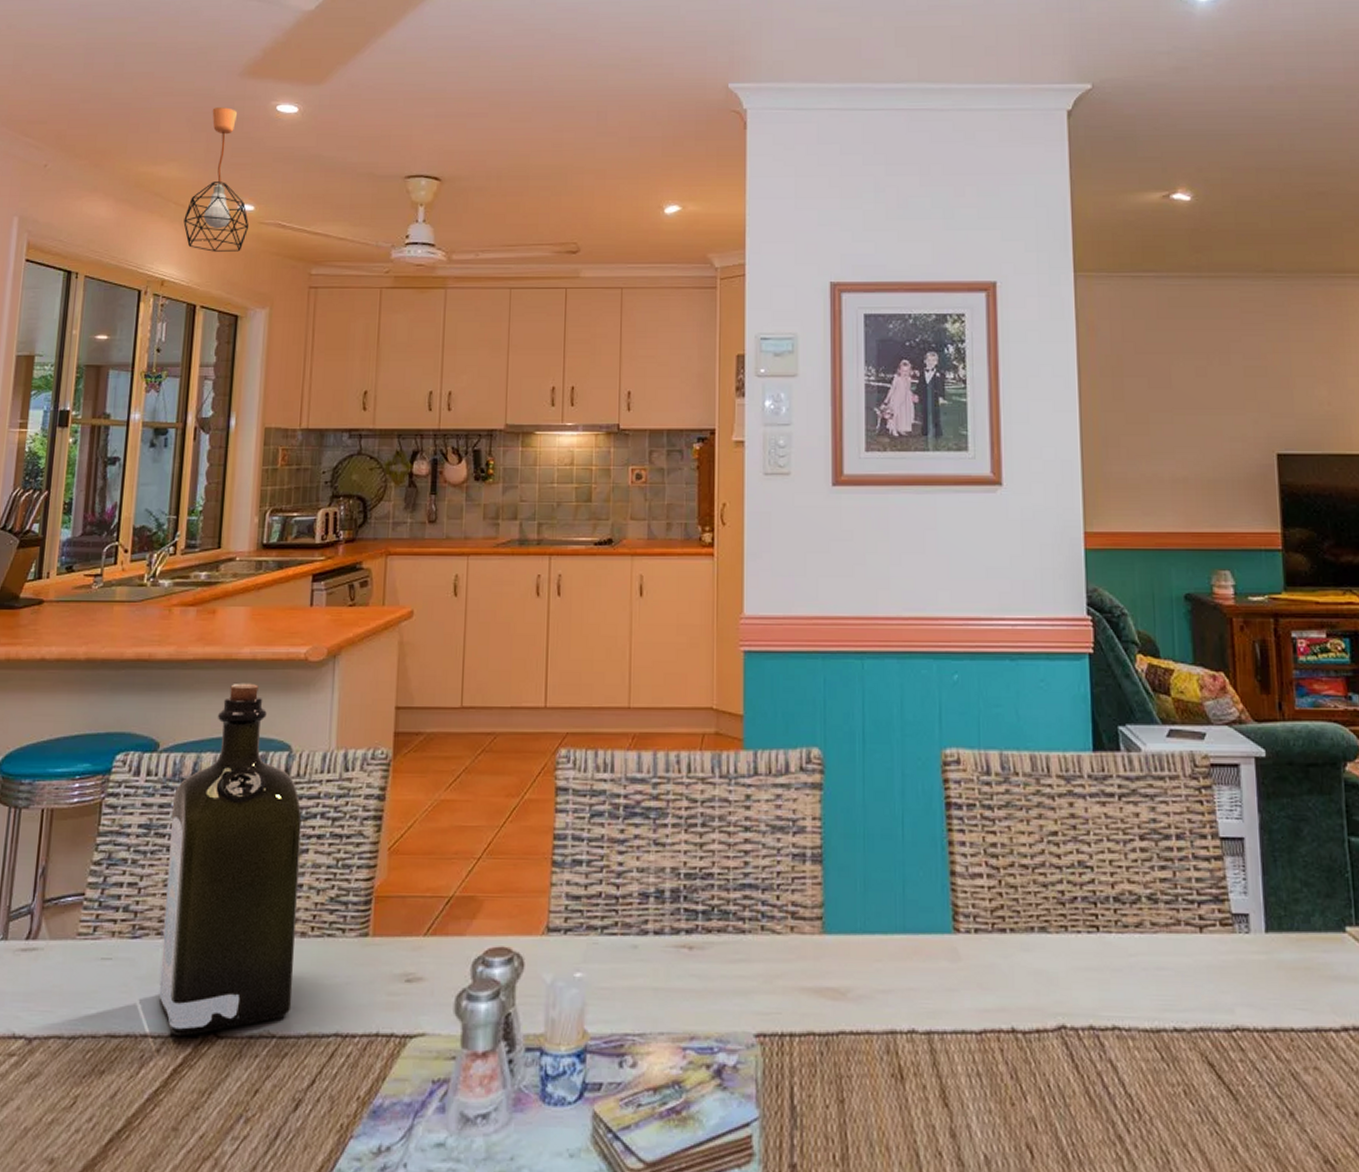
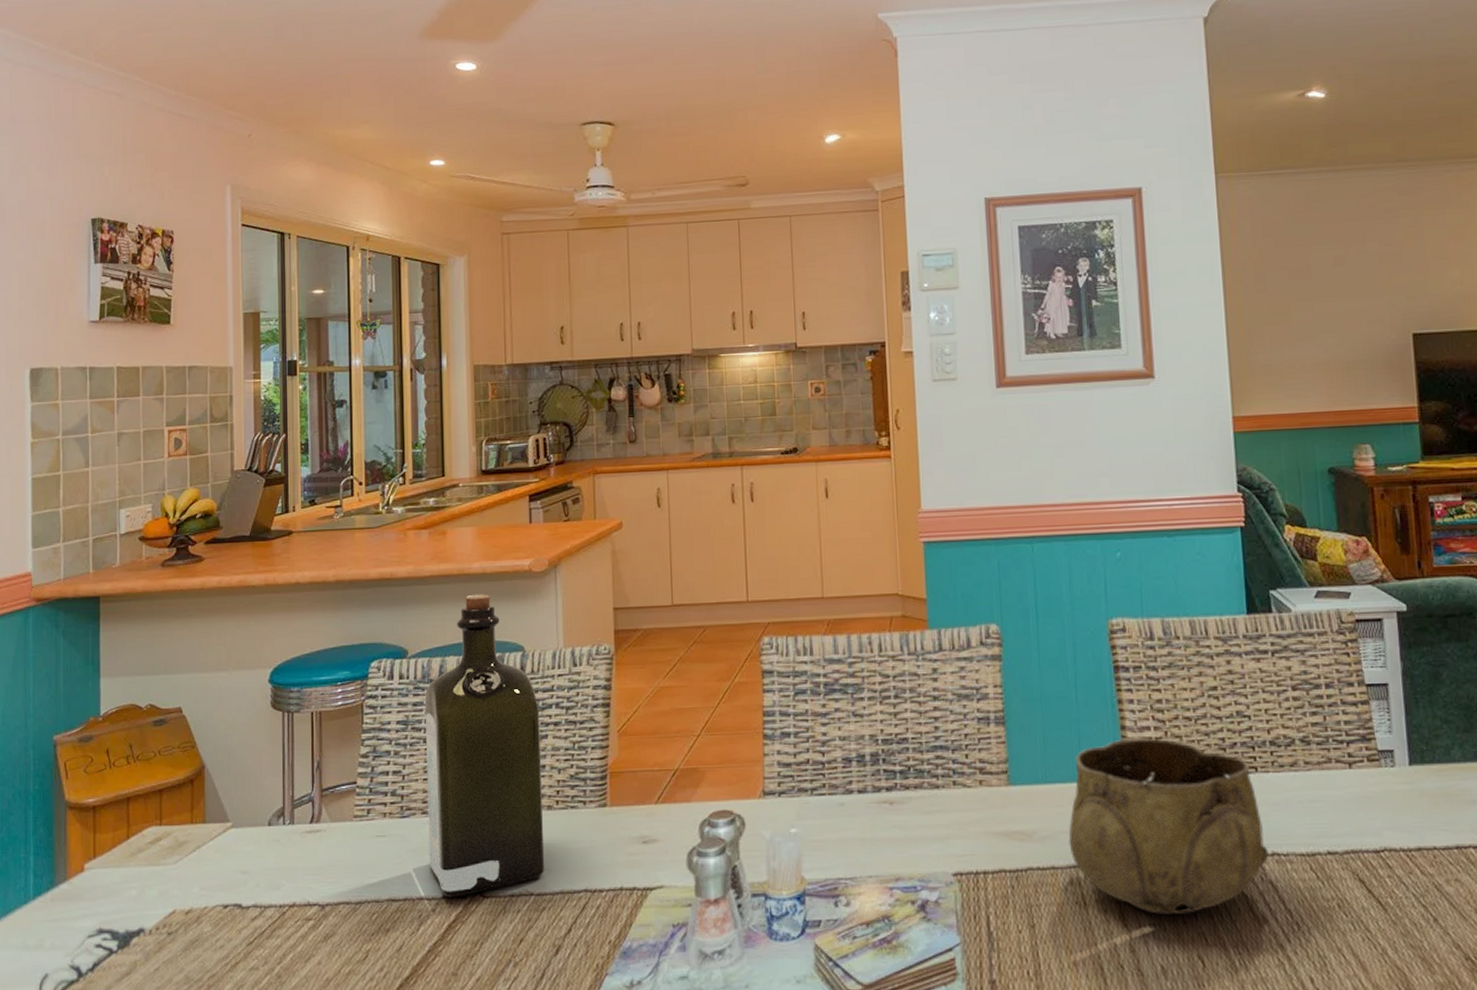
pendant light: present [183,107,249,252] -> none [381,69,442,206]
decorative bowl: none [887,886,1109,1095] -> present [1068,738,1269,915]

